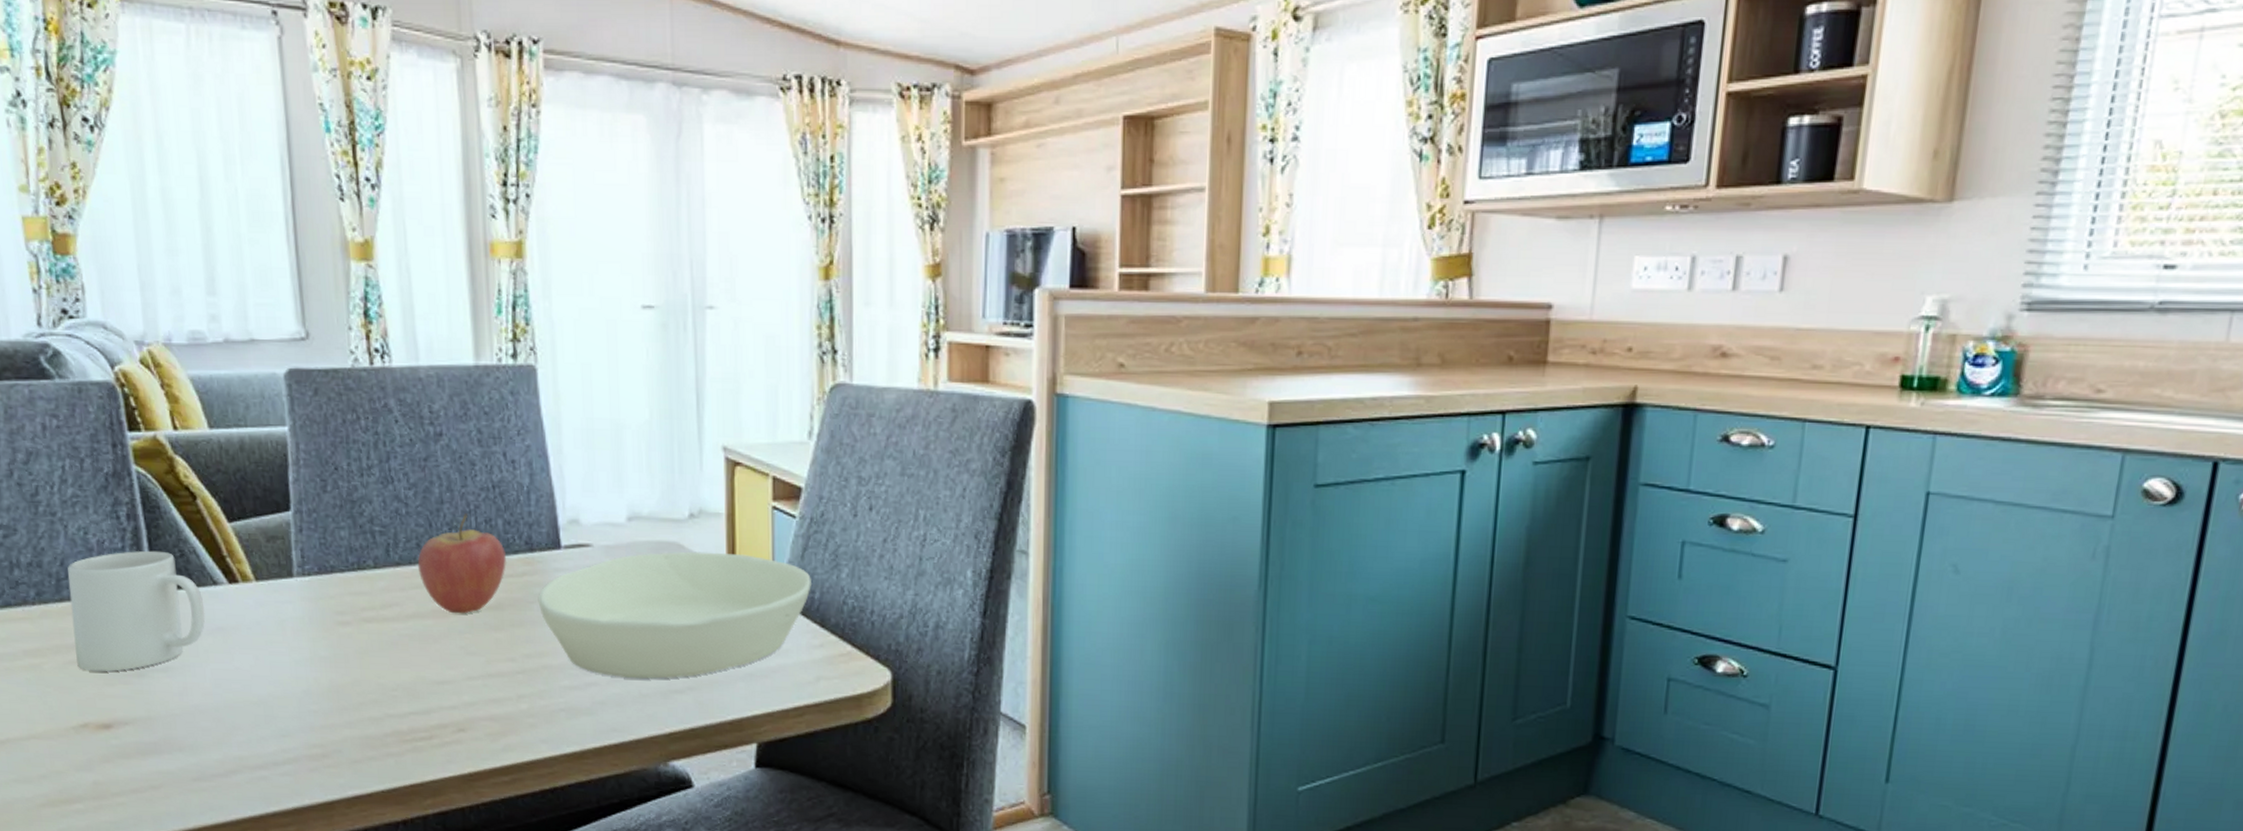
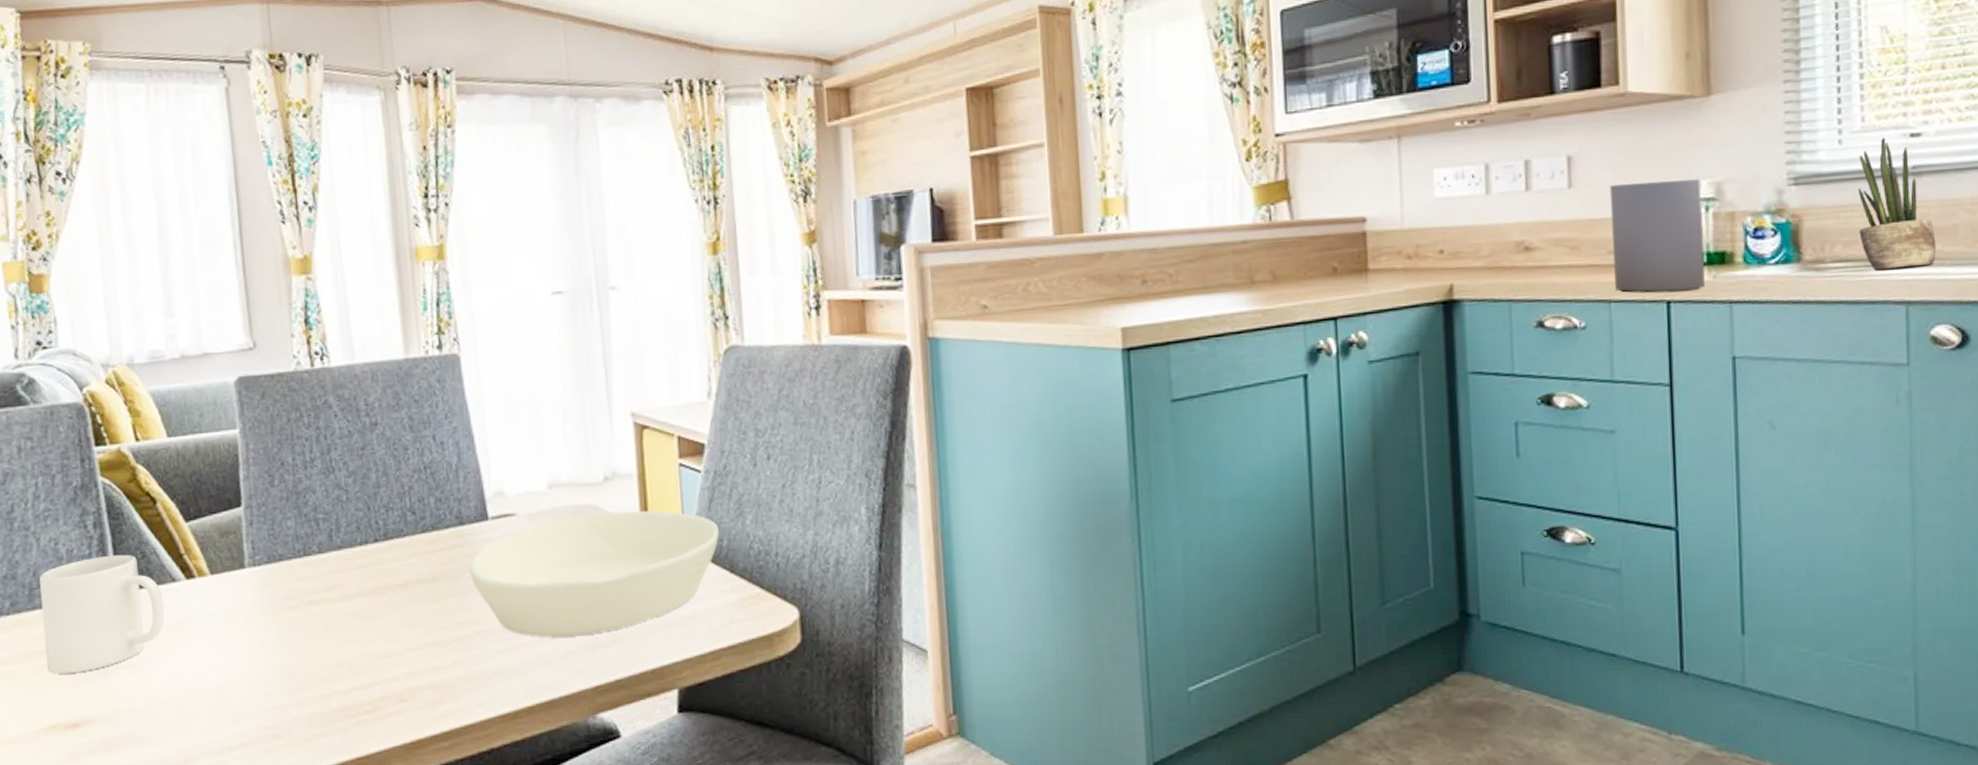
fruit: present [417,512,506,614] -> none [358,494,439,590]
canister: none [1813,293,1925,418] -> present [1609,179,1705,294]
potted plant: none [2087,266,2170,415] -> present [1857,137,1936,272]

